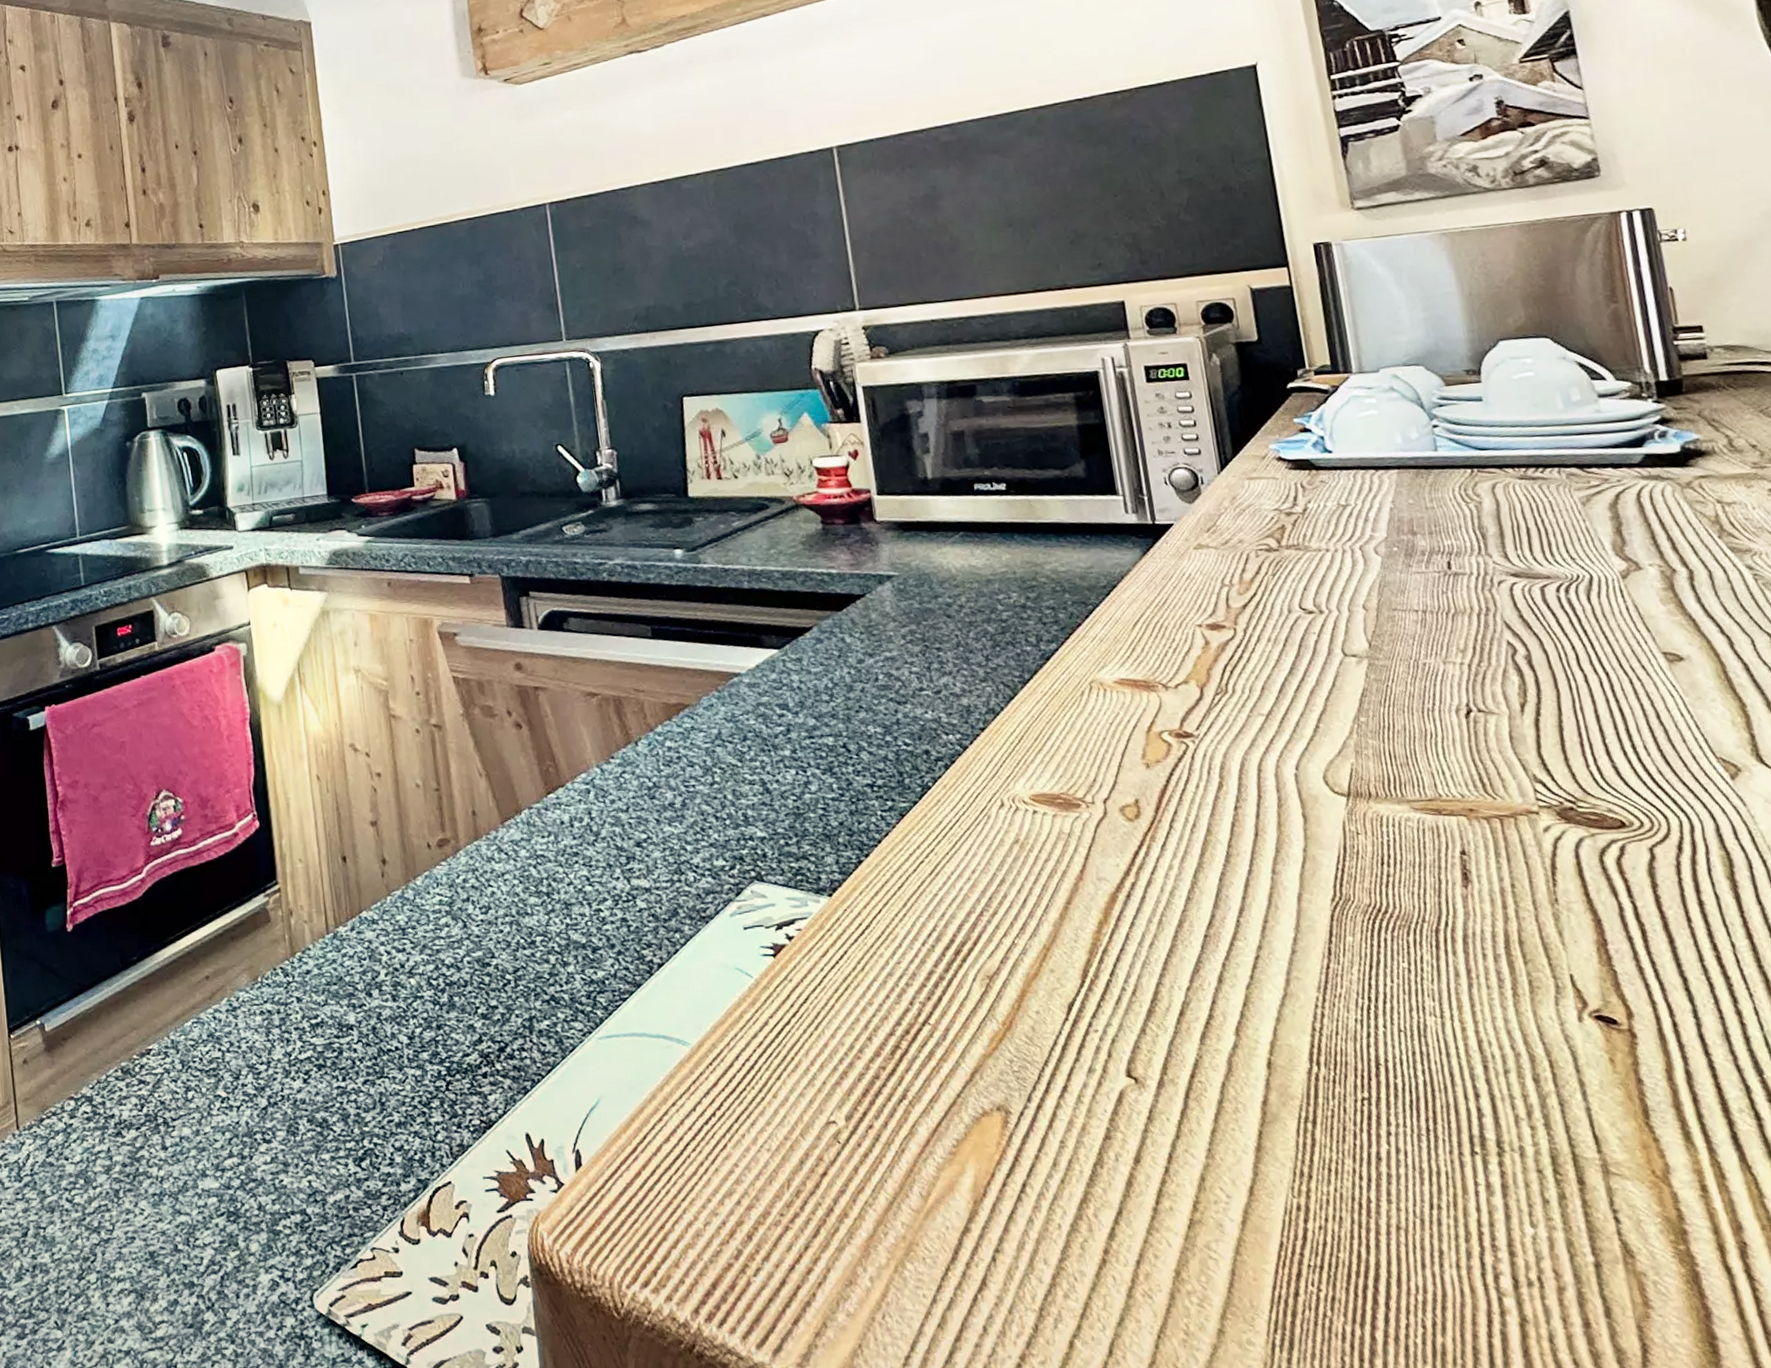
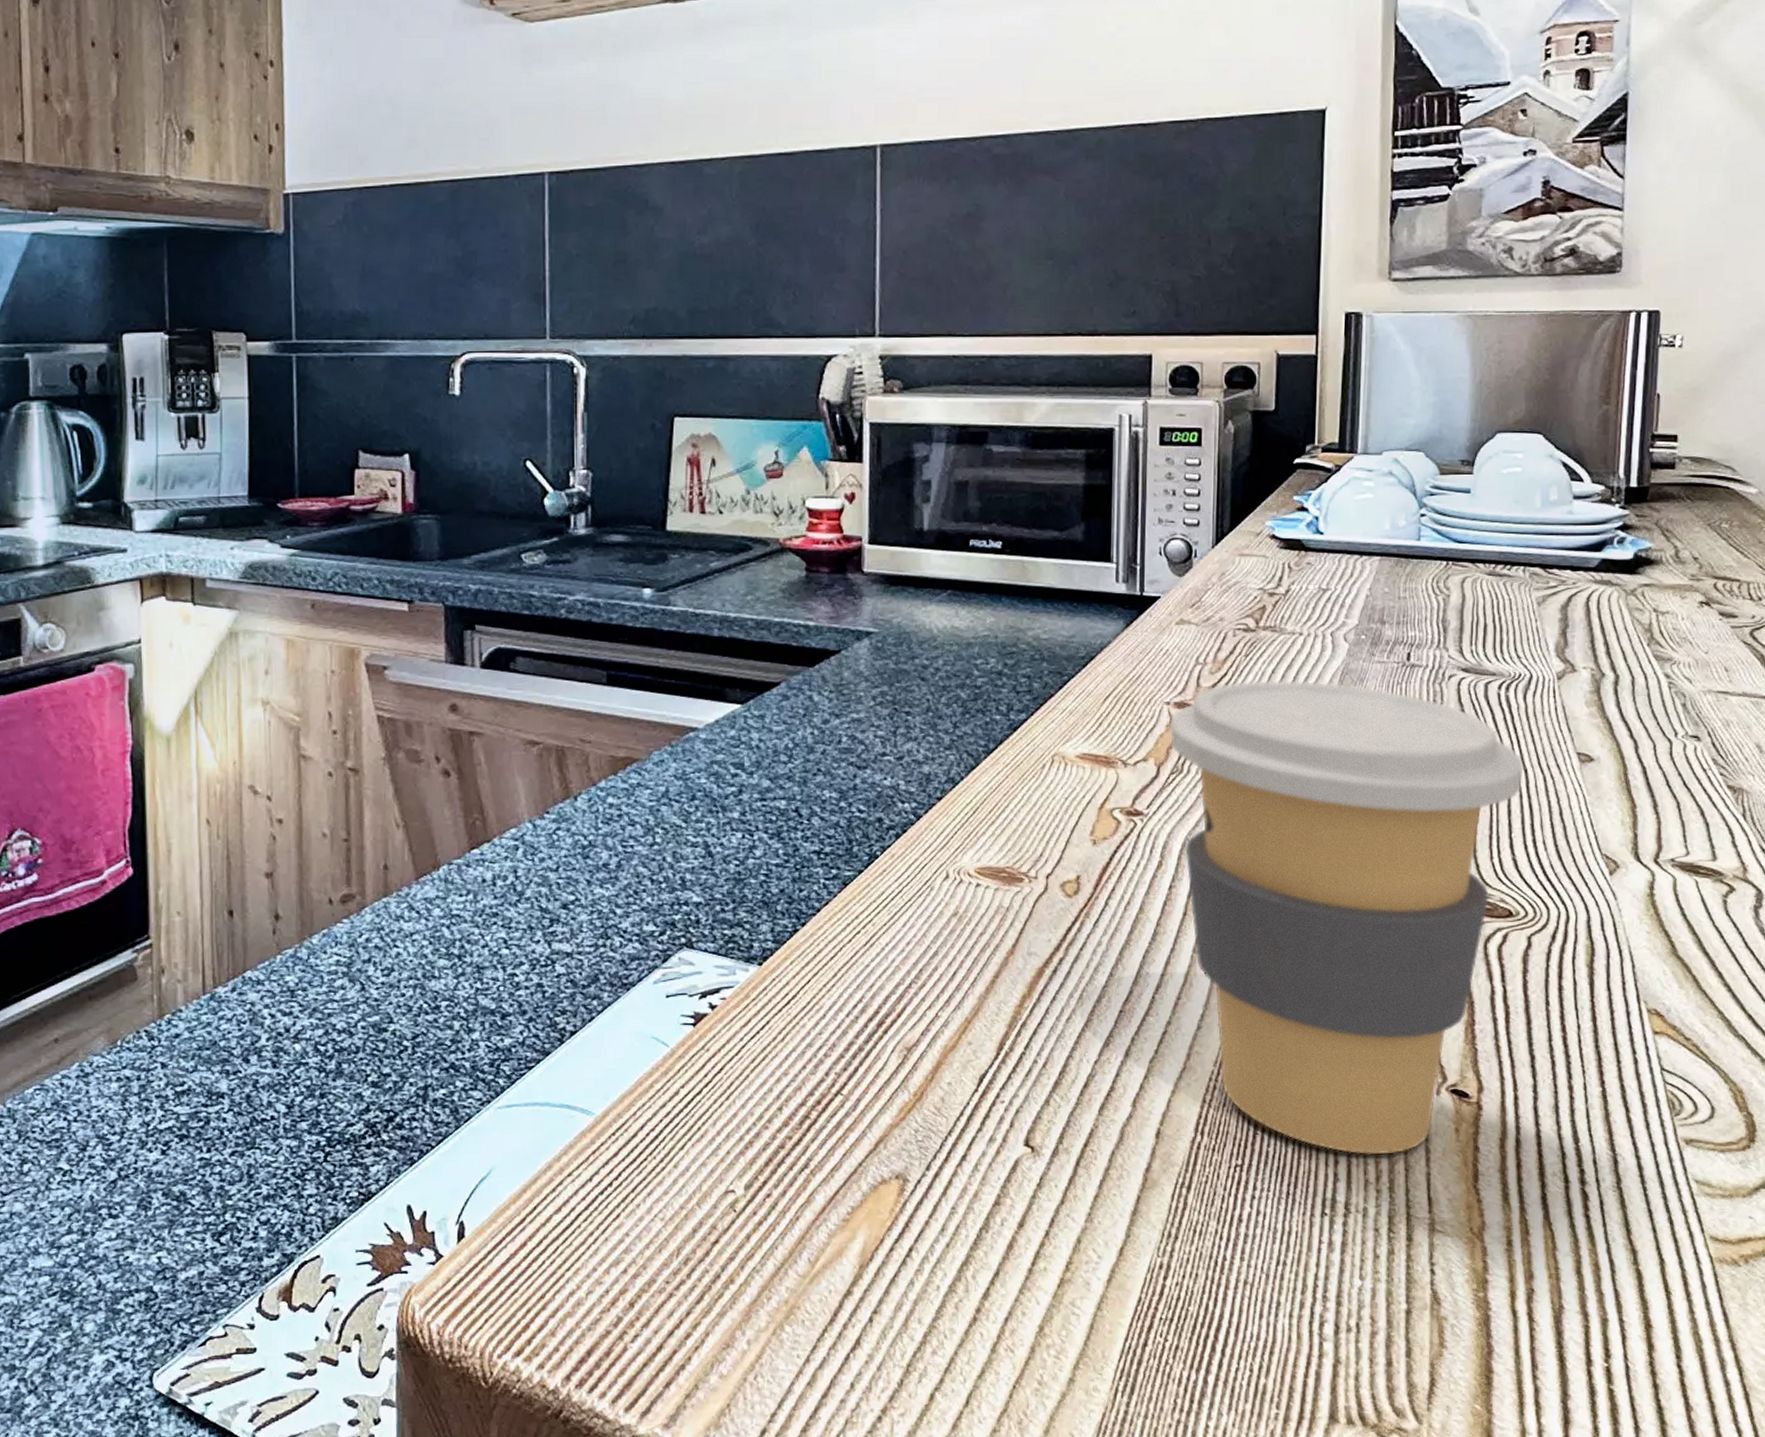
coffee cup: none [1205,596,1607,1088] -> present [1169,680,1524,1155]

